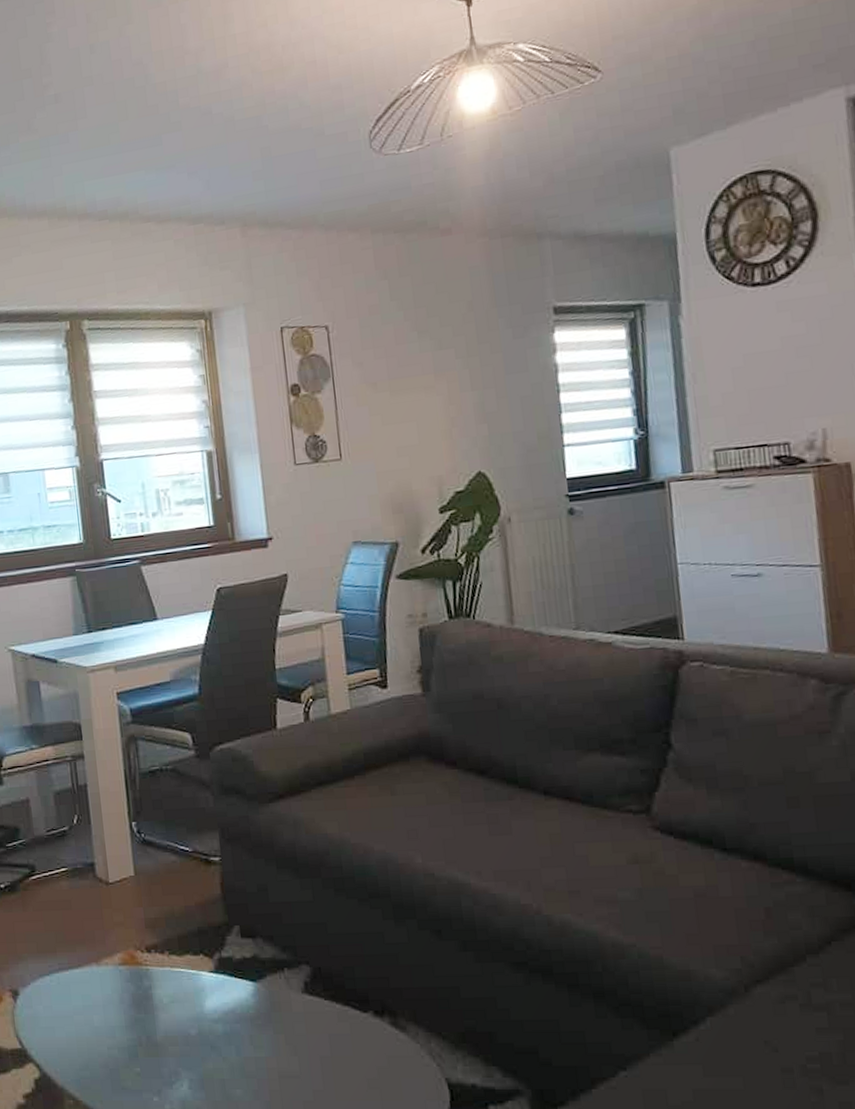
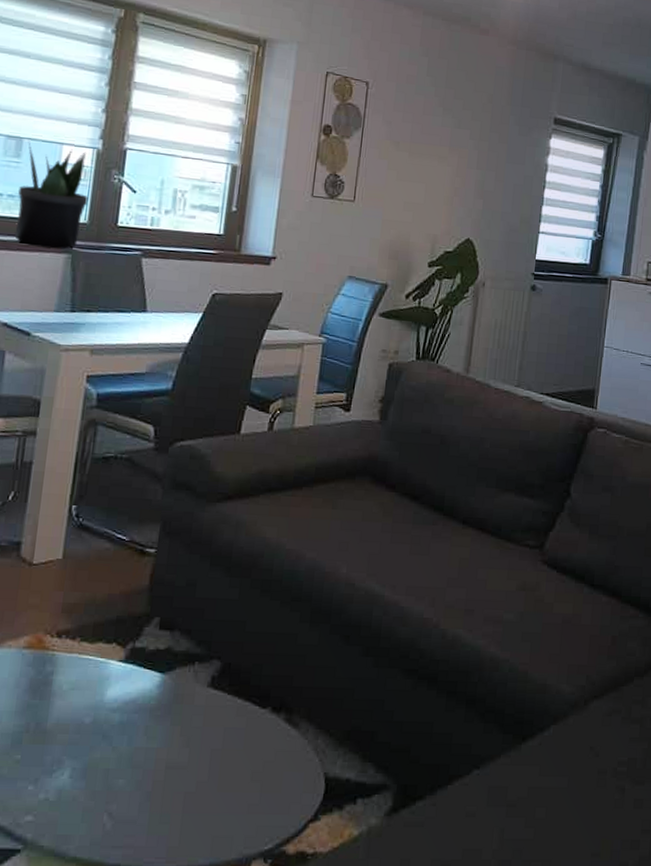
planter: none [13,472,80,576] -> present [14,142,89,250]

